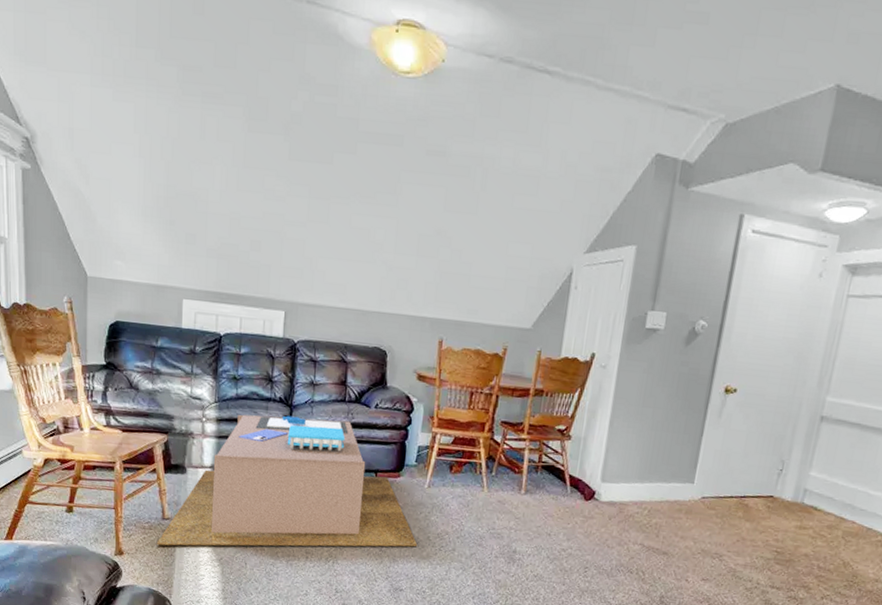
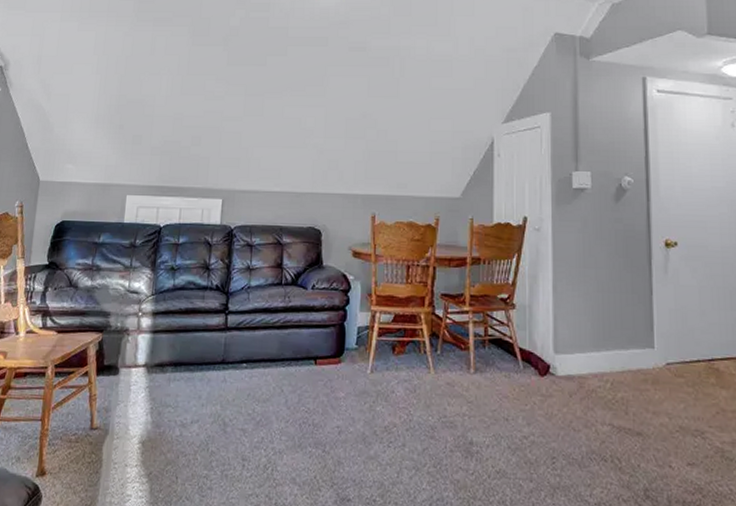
coffee table: present [156,414,418,547] -> none [81,304,364,462]

